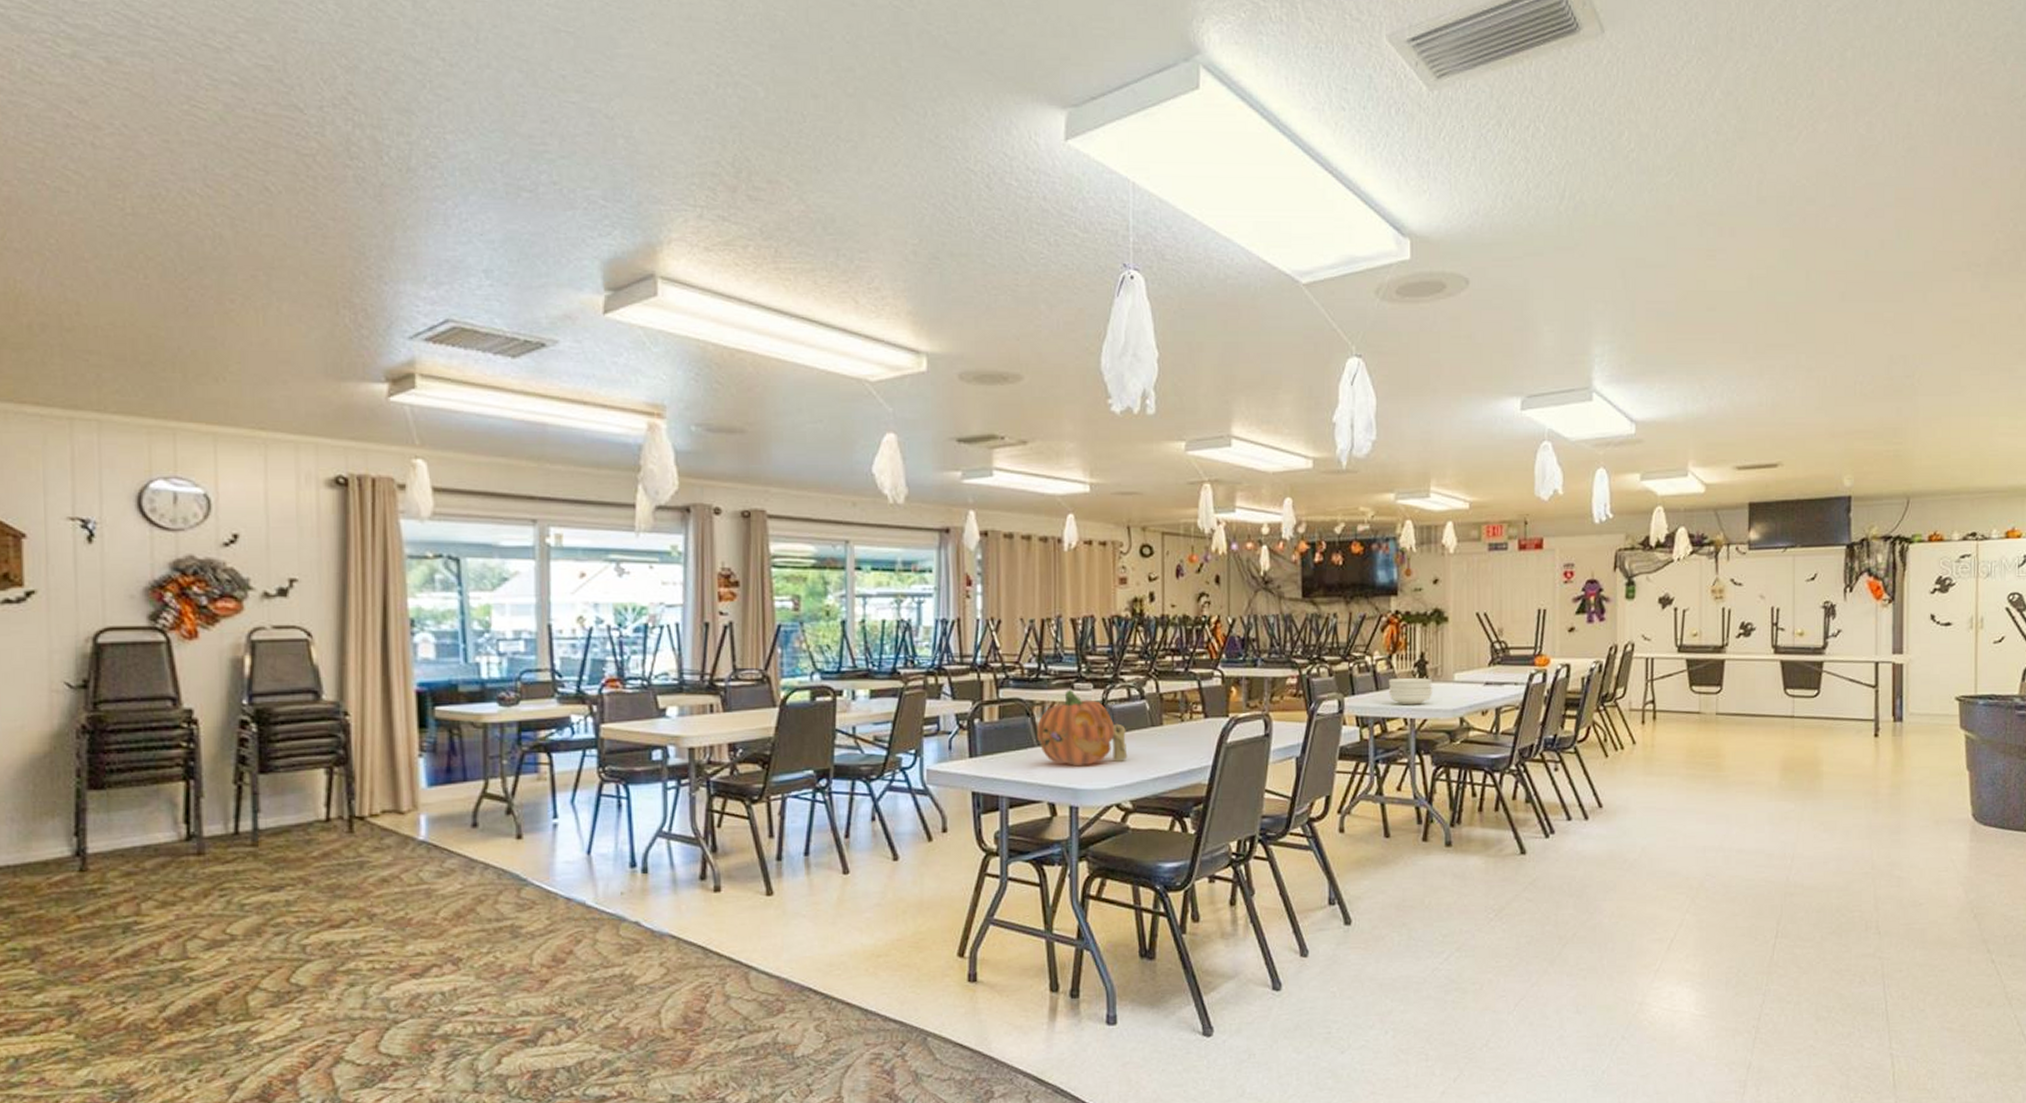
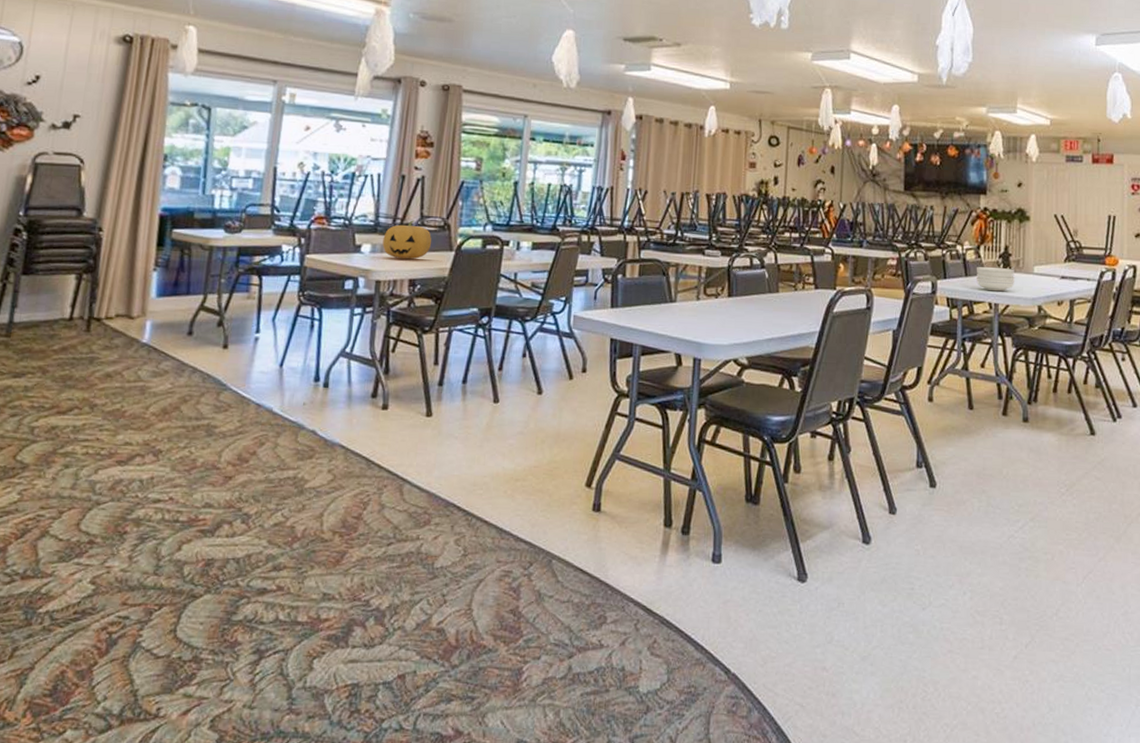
decorative pumpkin: none [691,674,751,721] -> present [382,220,432,260]
jack-o'-lantern: present [1037,690,1128,765] -> none [670,256,747,323]

